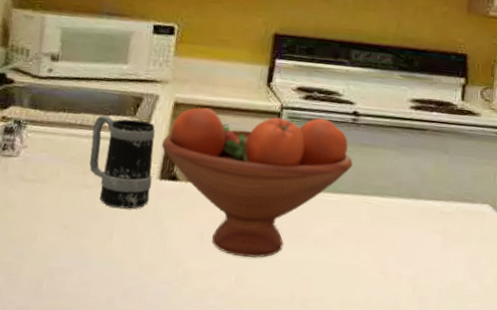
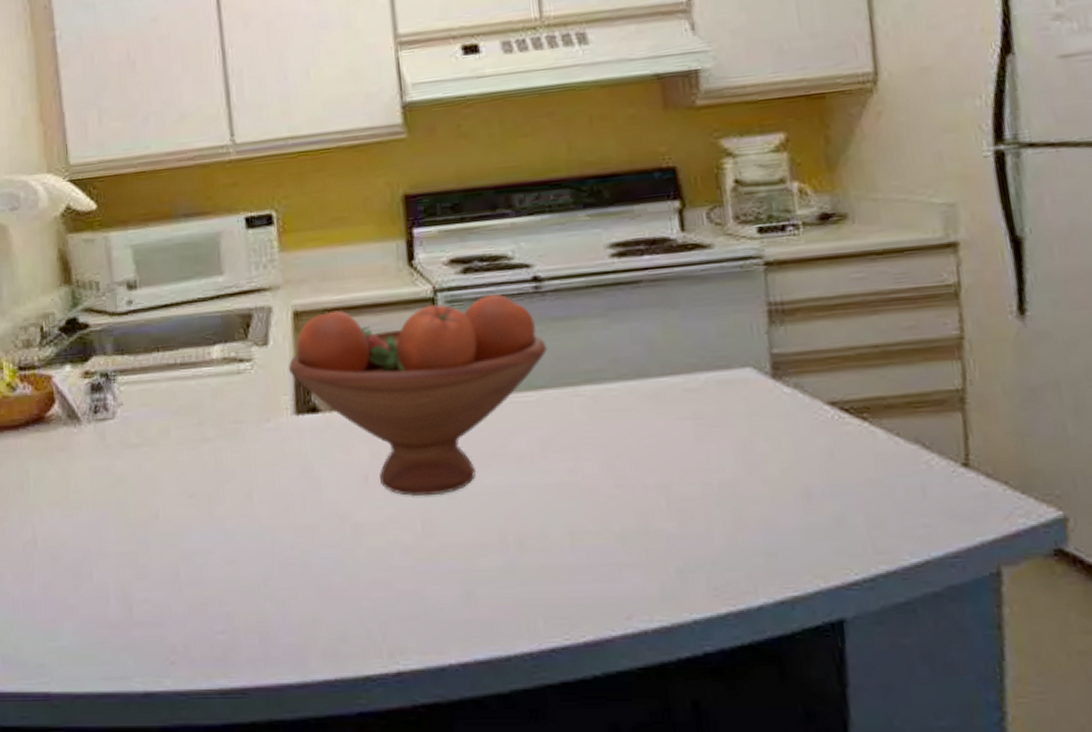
mug: present [89,115,155,209] -> none [197,343,288,461]

